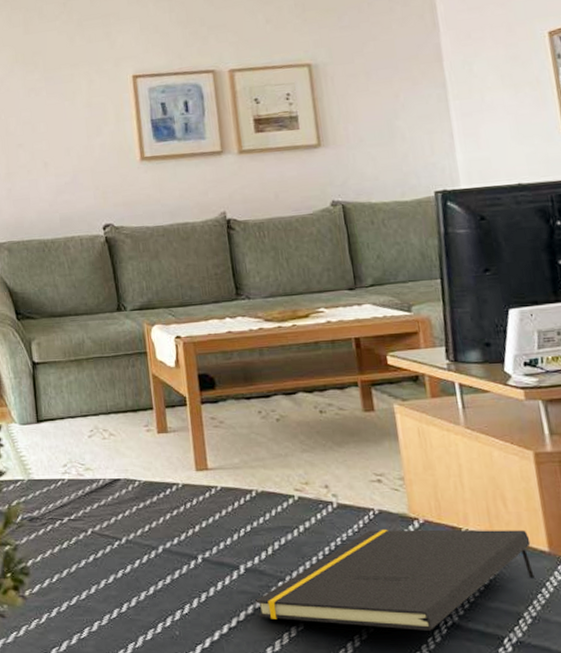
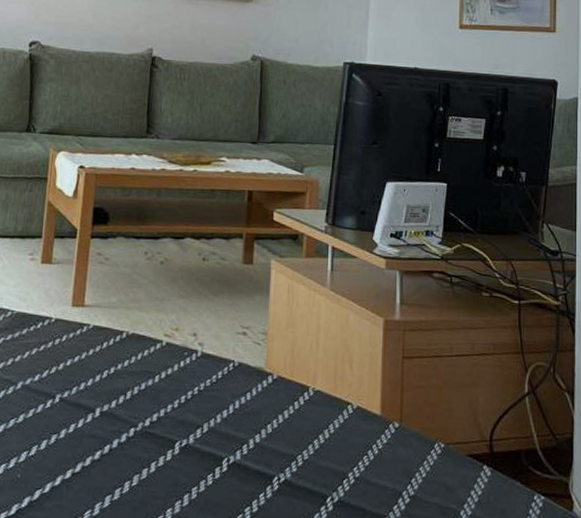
notepad: present [254,529,535,631] -> none [103,382,366,486]

